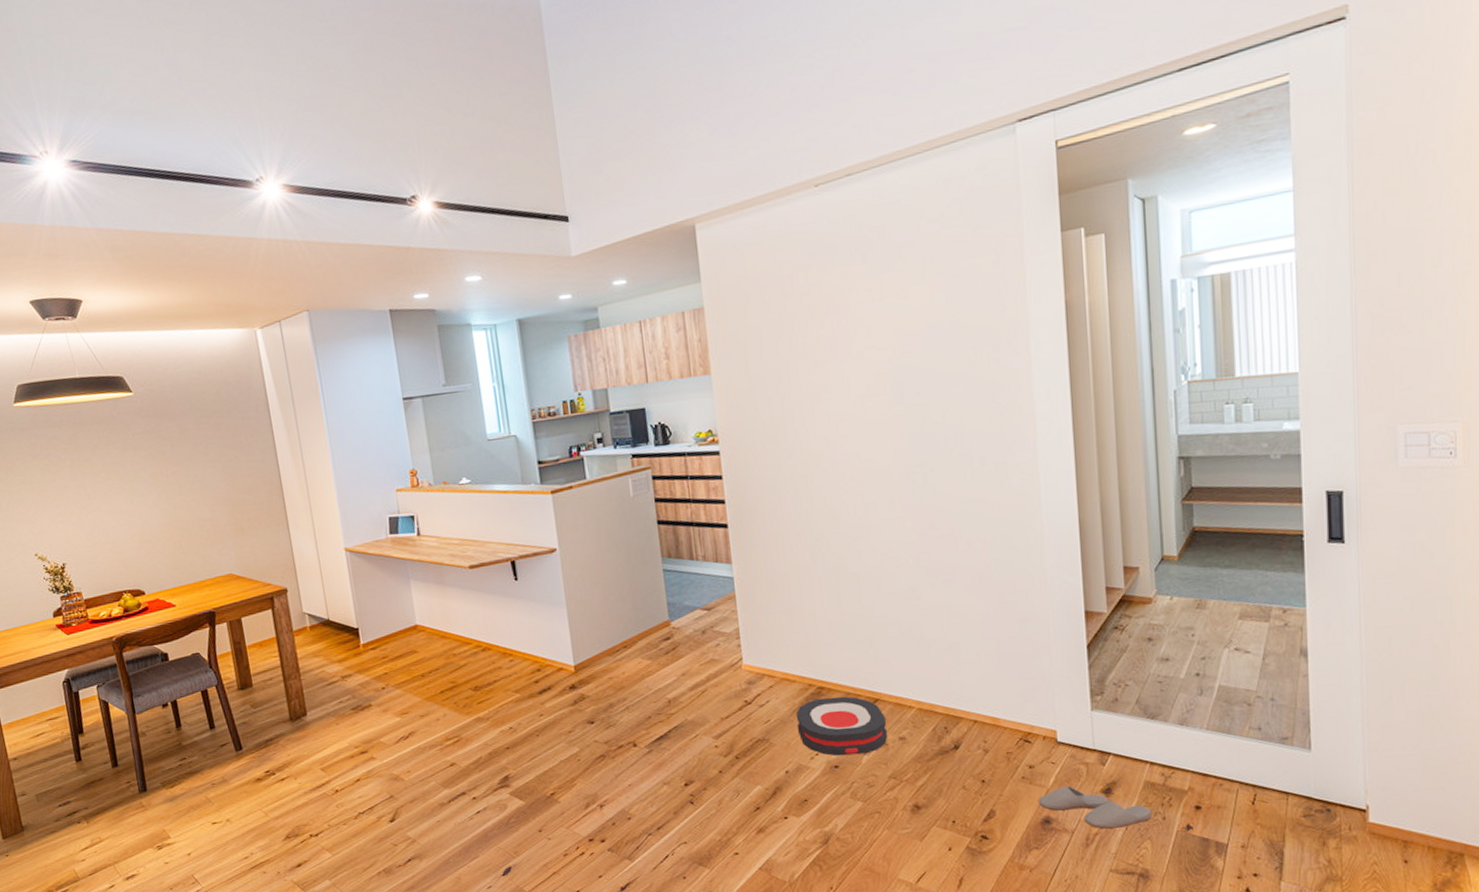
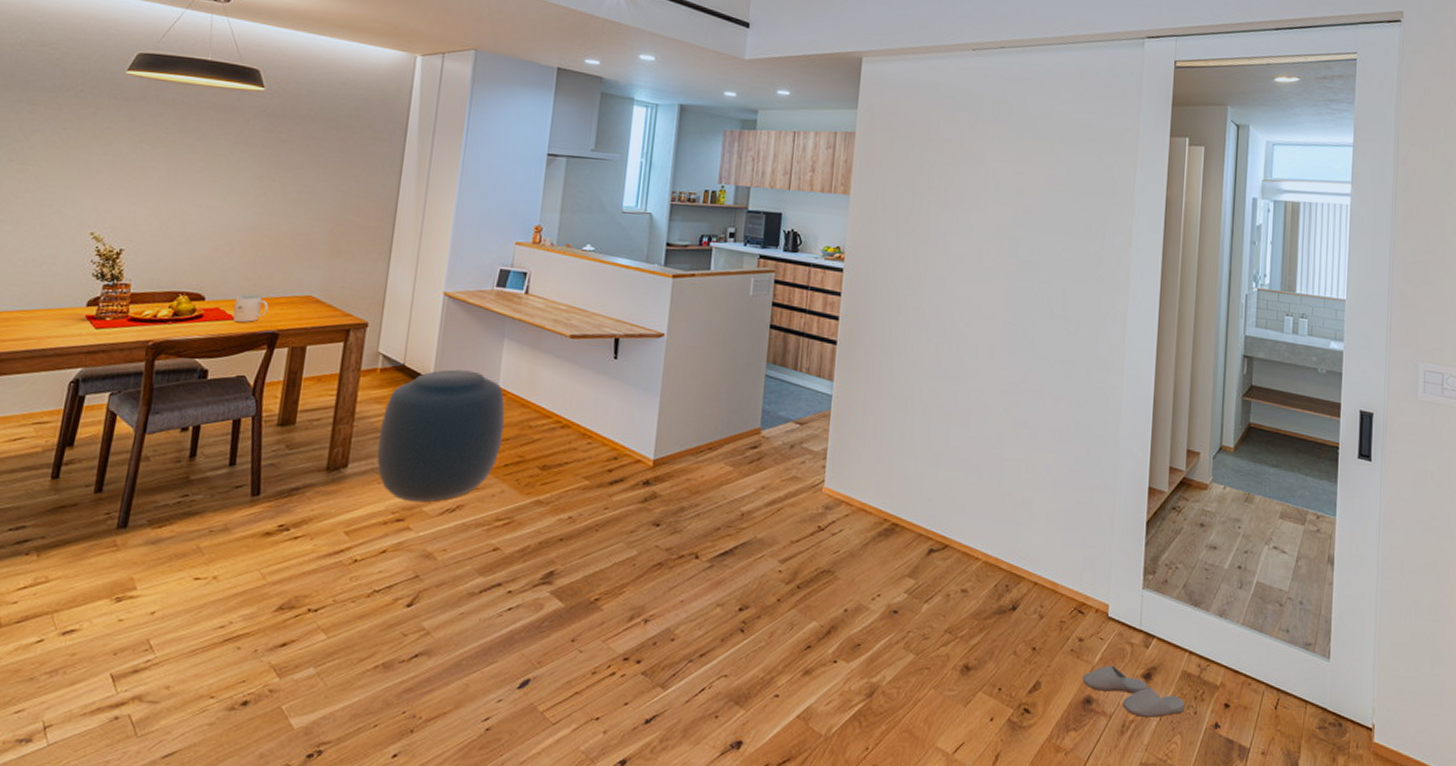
mug: none [169,582,200,609] -> present [232,295,268,323]
stool: none [323,614,434,736] -> present [376,369,505,502]
robot vacuum: present [796,696,888,756] -> none [865,535,953,602]

